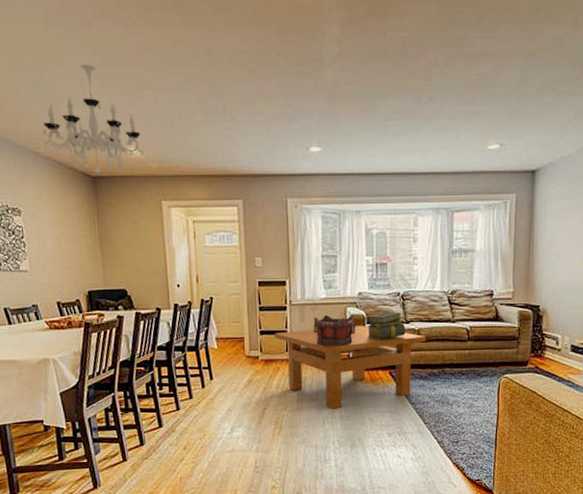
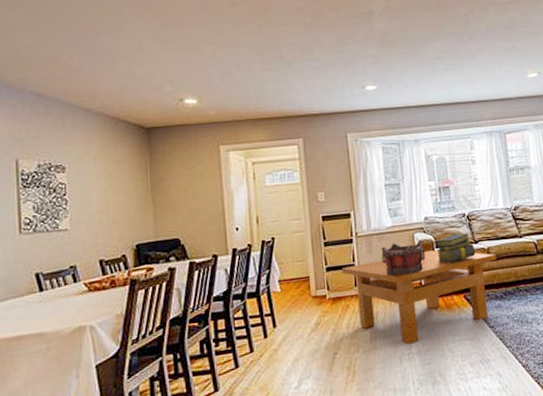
chandelier: present [43,64,144,173] -> none [96,26,201,124]

